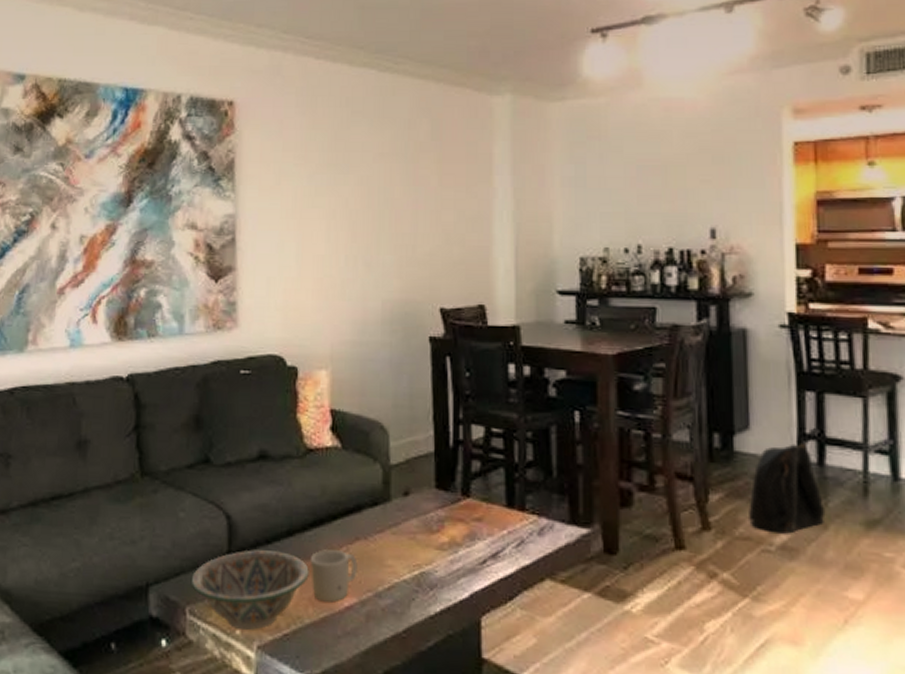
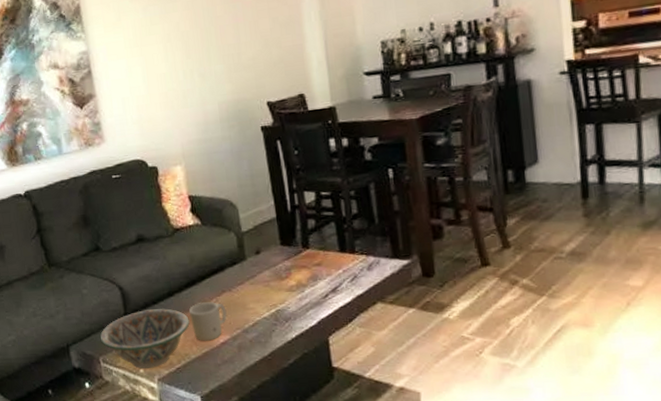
backpack: present [749,442,826,534] -> none [541,167,608,243]

